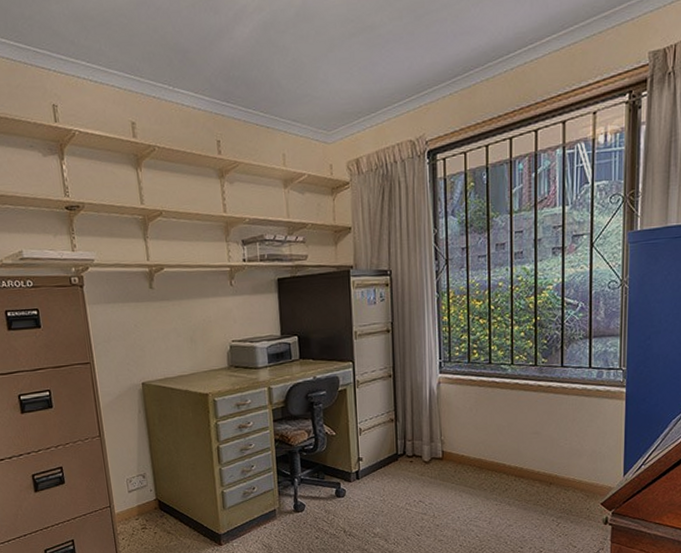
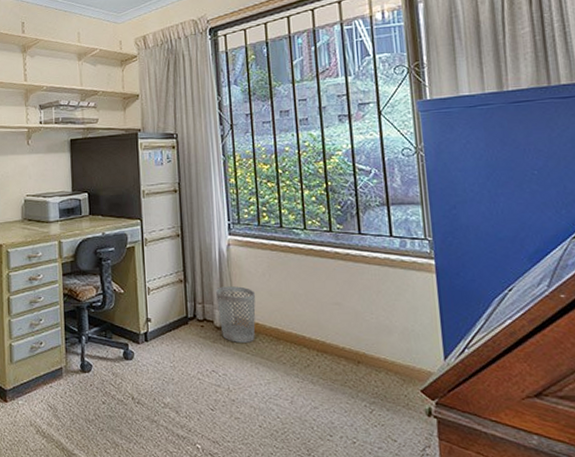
wastebasket: none [424,422,463,474] -> present [215,286,256,343]

